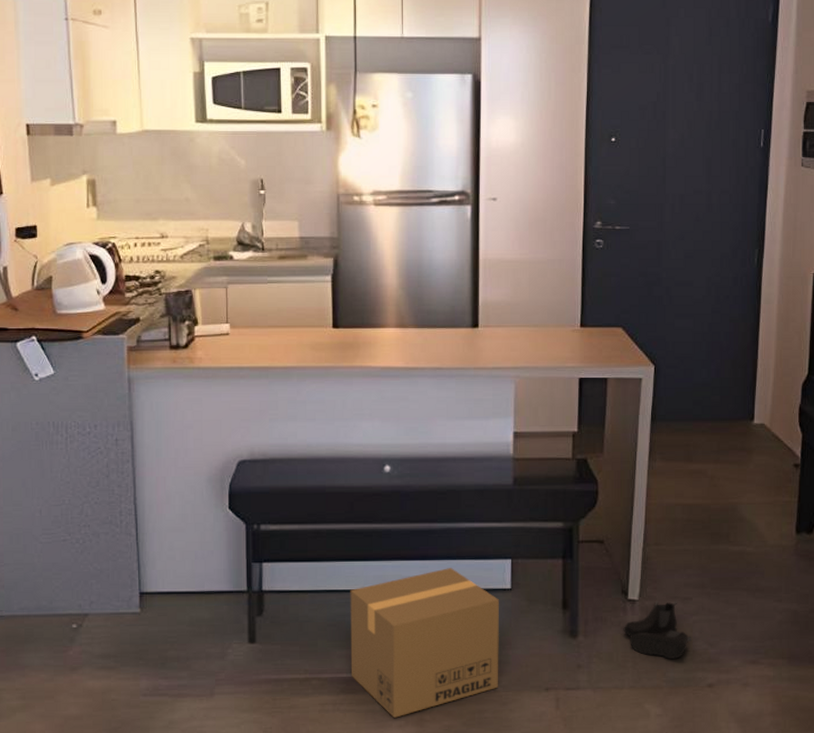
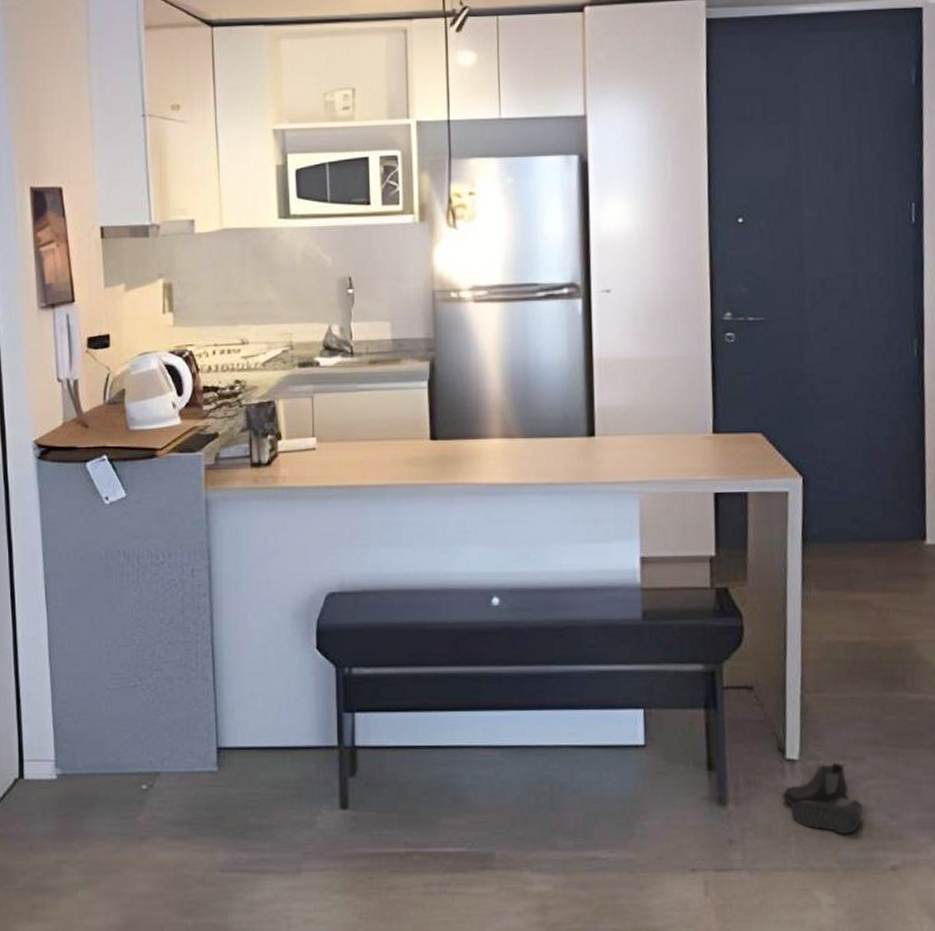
cardboard box: present [350,568,500,718] -> none [456,719,634,903]

